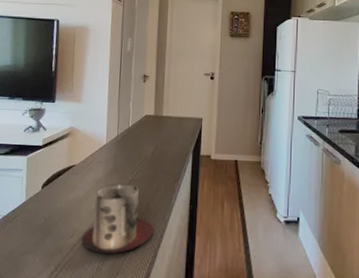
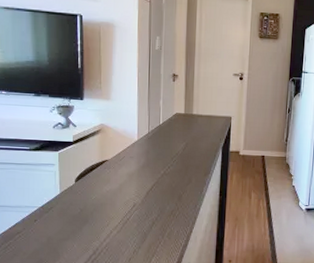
mug: present [81,183,154,254] -> none [118,176,186,239]

